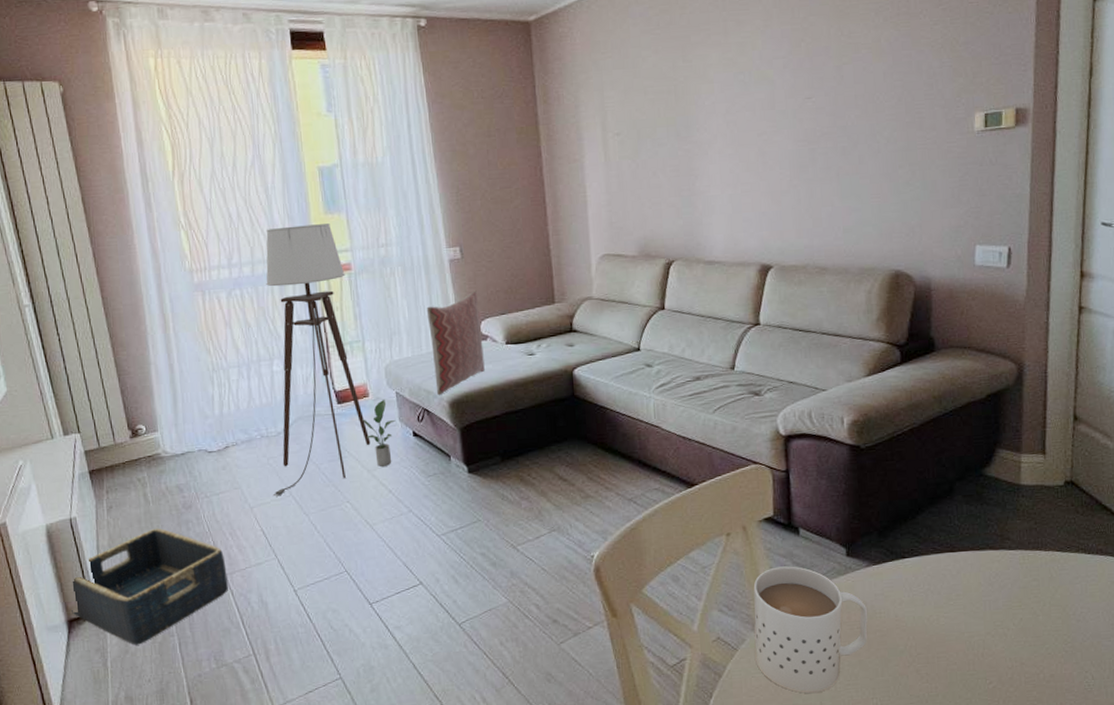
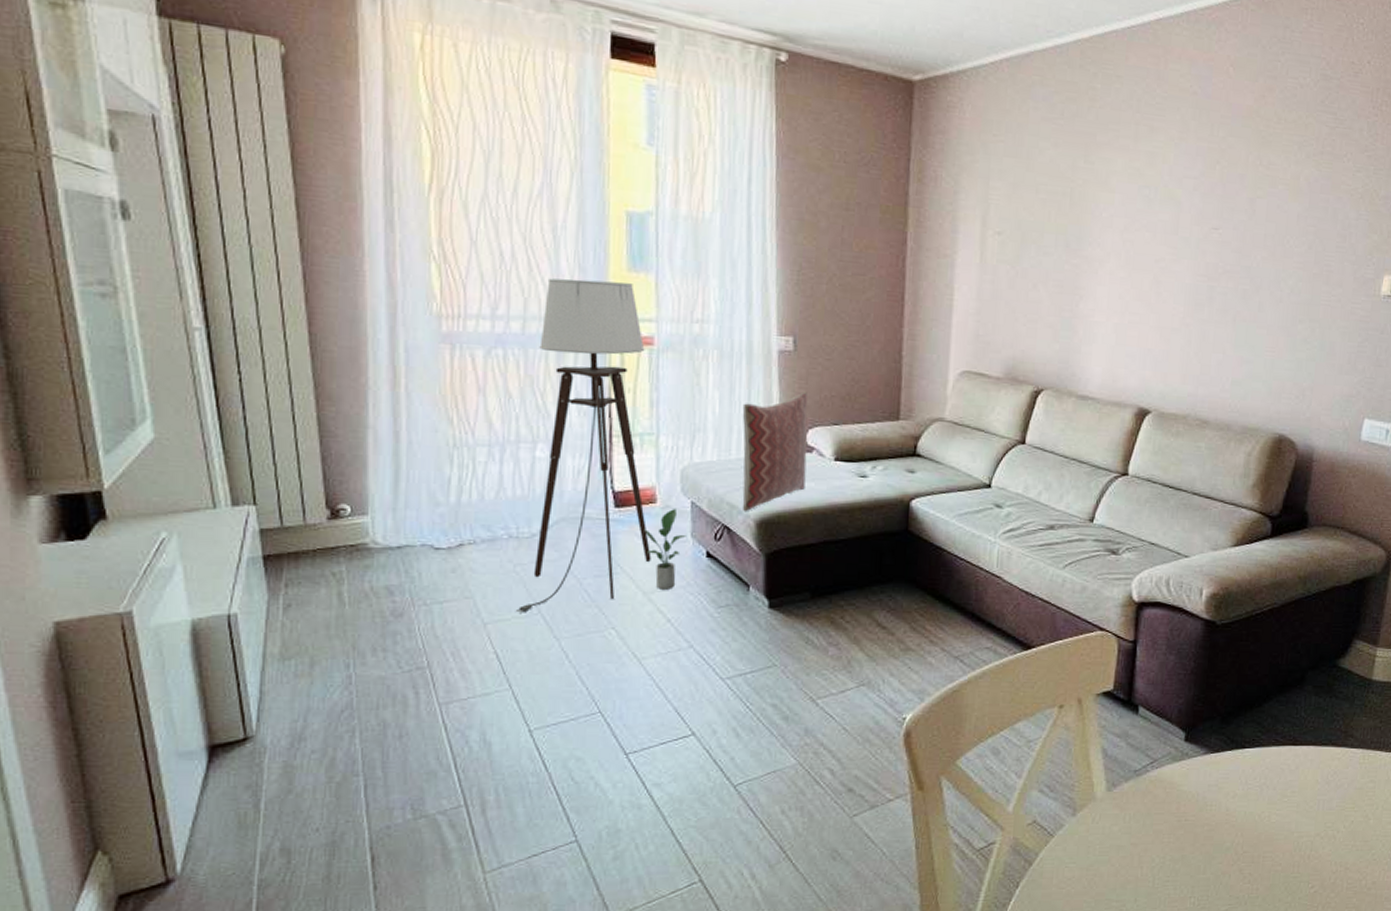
basket: present [72,528,228,645] -> none [216,637,442,784]
mug: present [753,566,868,694] -> none [1072,747,1199,889]

